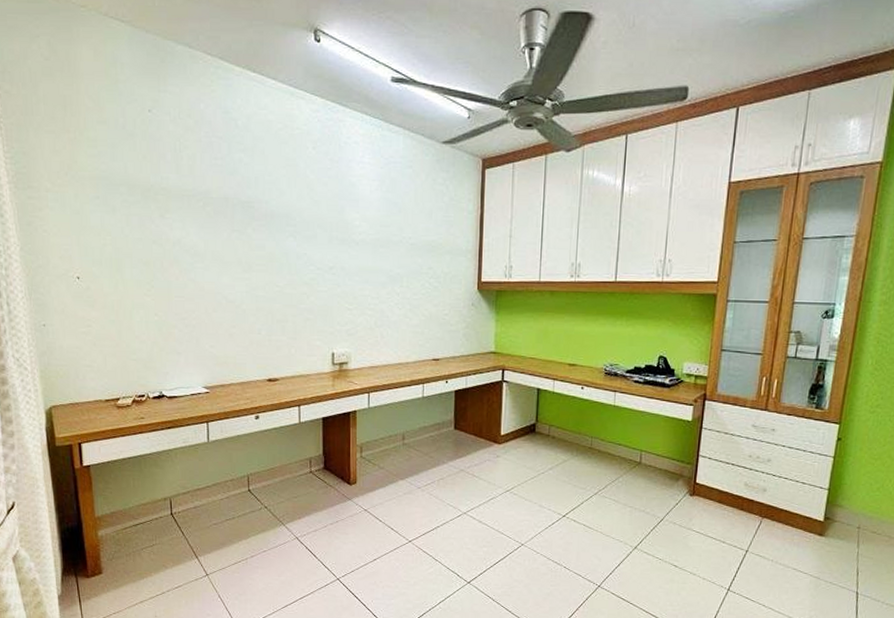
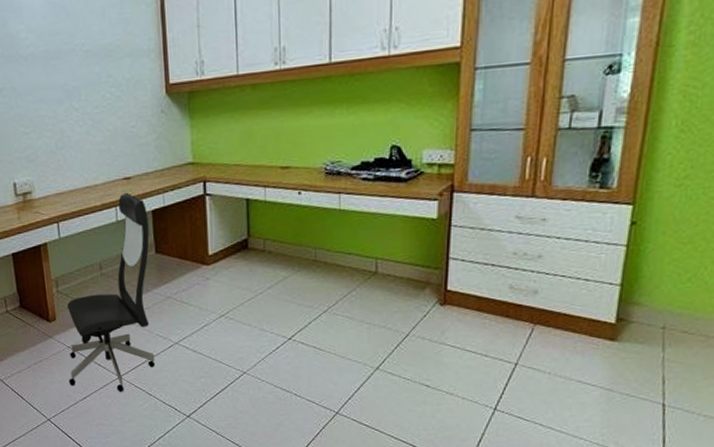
office chair: none [362,372,451,556] -> present [67,192,155,392]

